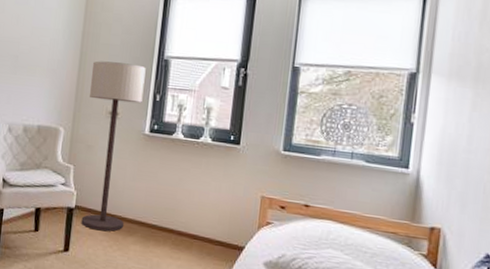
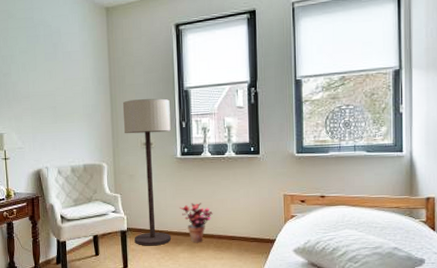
potted plant: none [139,188,176,236] -> present [179,203,213,243]

